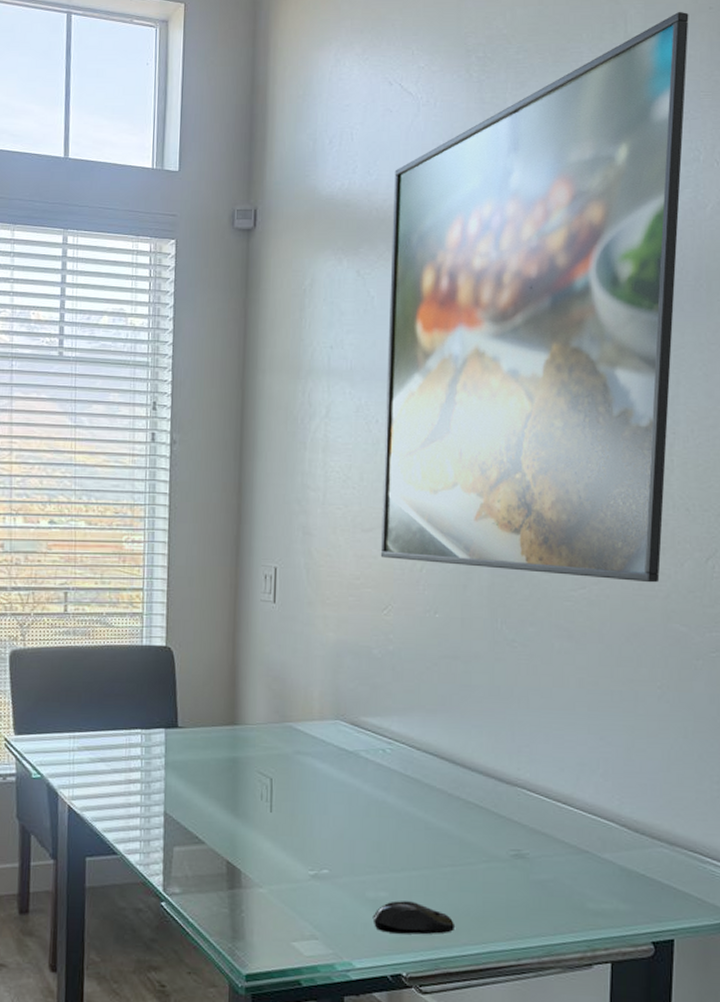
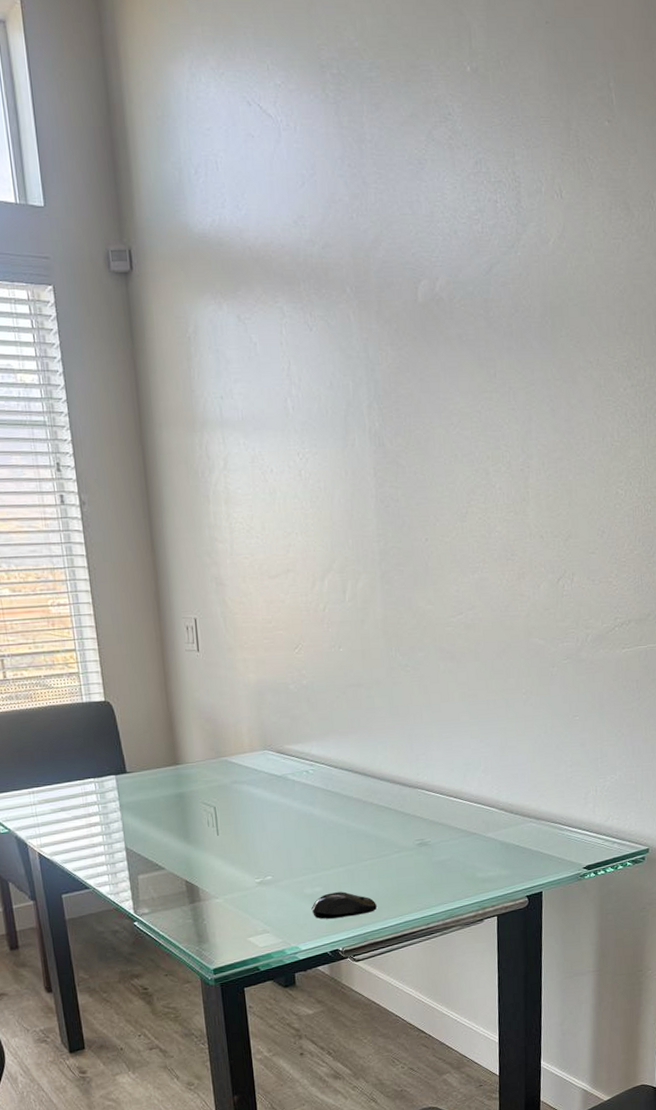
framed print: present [380,11,689,583] -> none [263,25,528,605]

